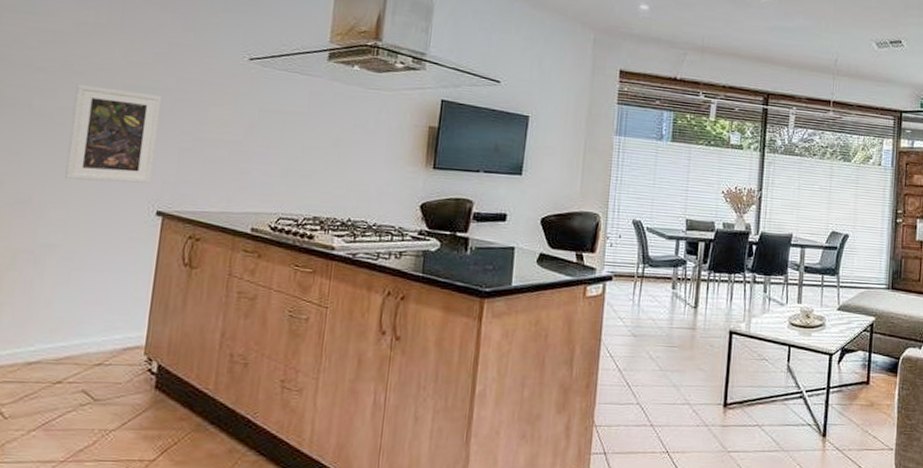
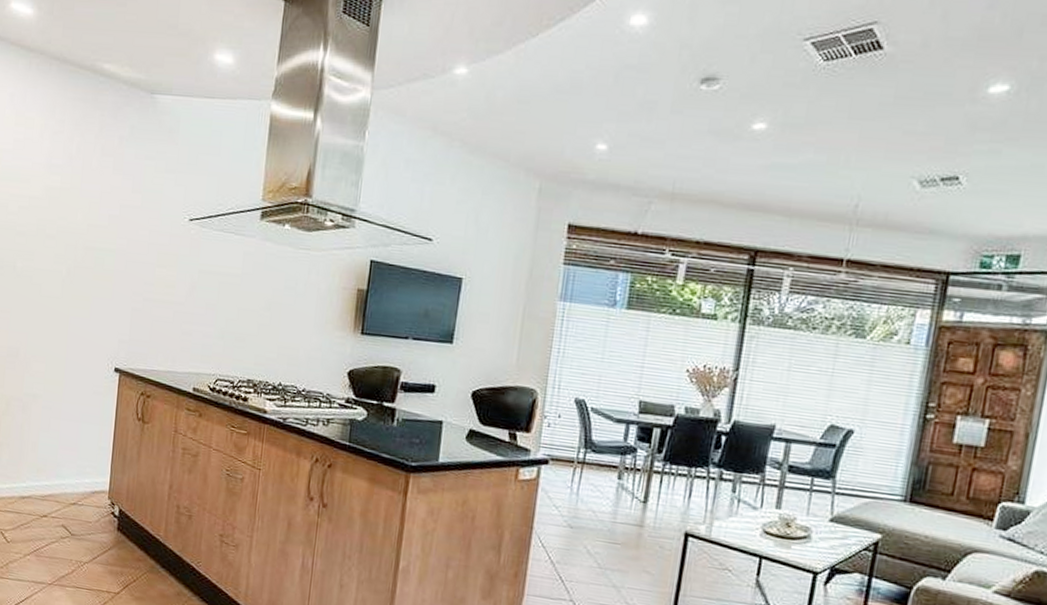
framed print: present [65,84,162,184] -> none [43,247,117,342]

